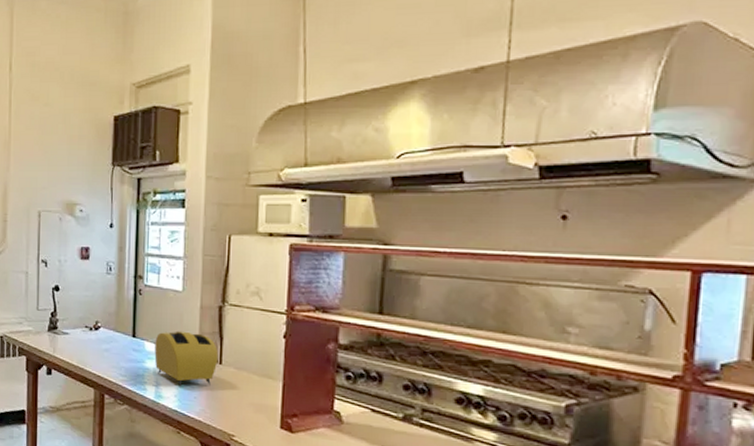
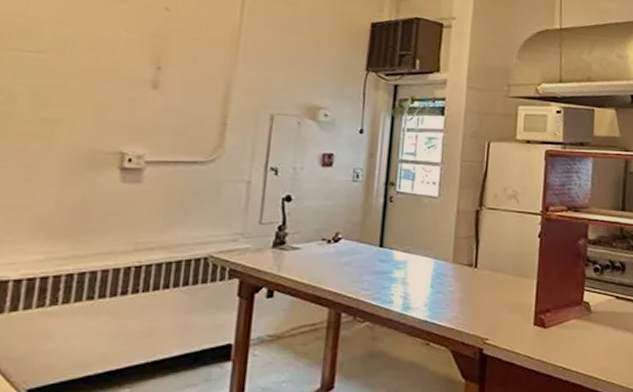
toaster: present [154,331,219,387] -> none [404,237,474,296]

